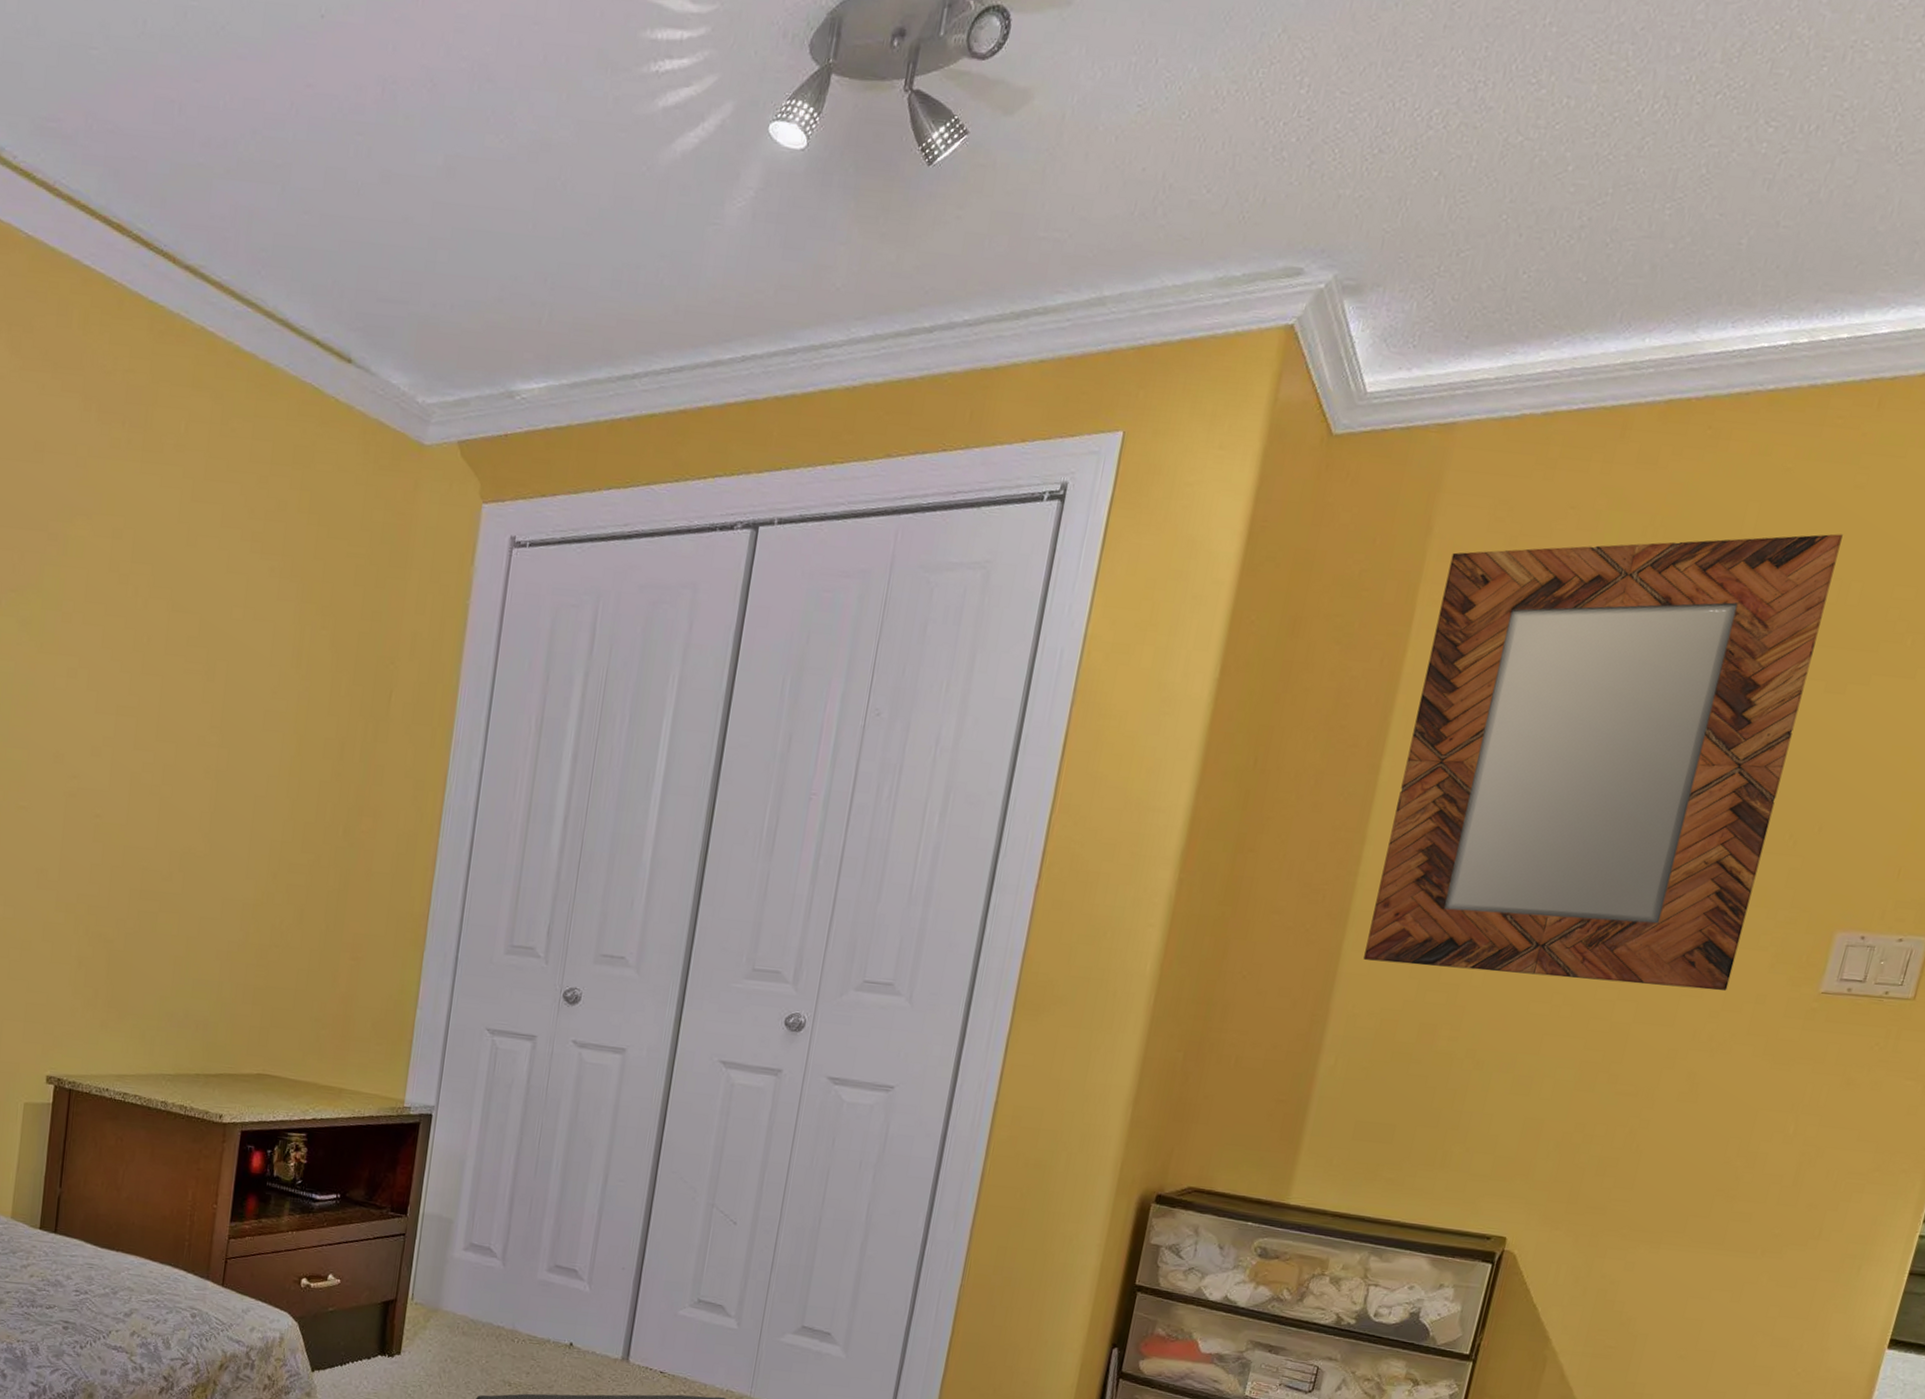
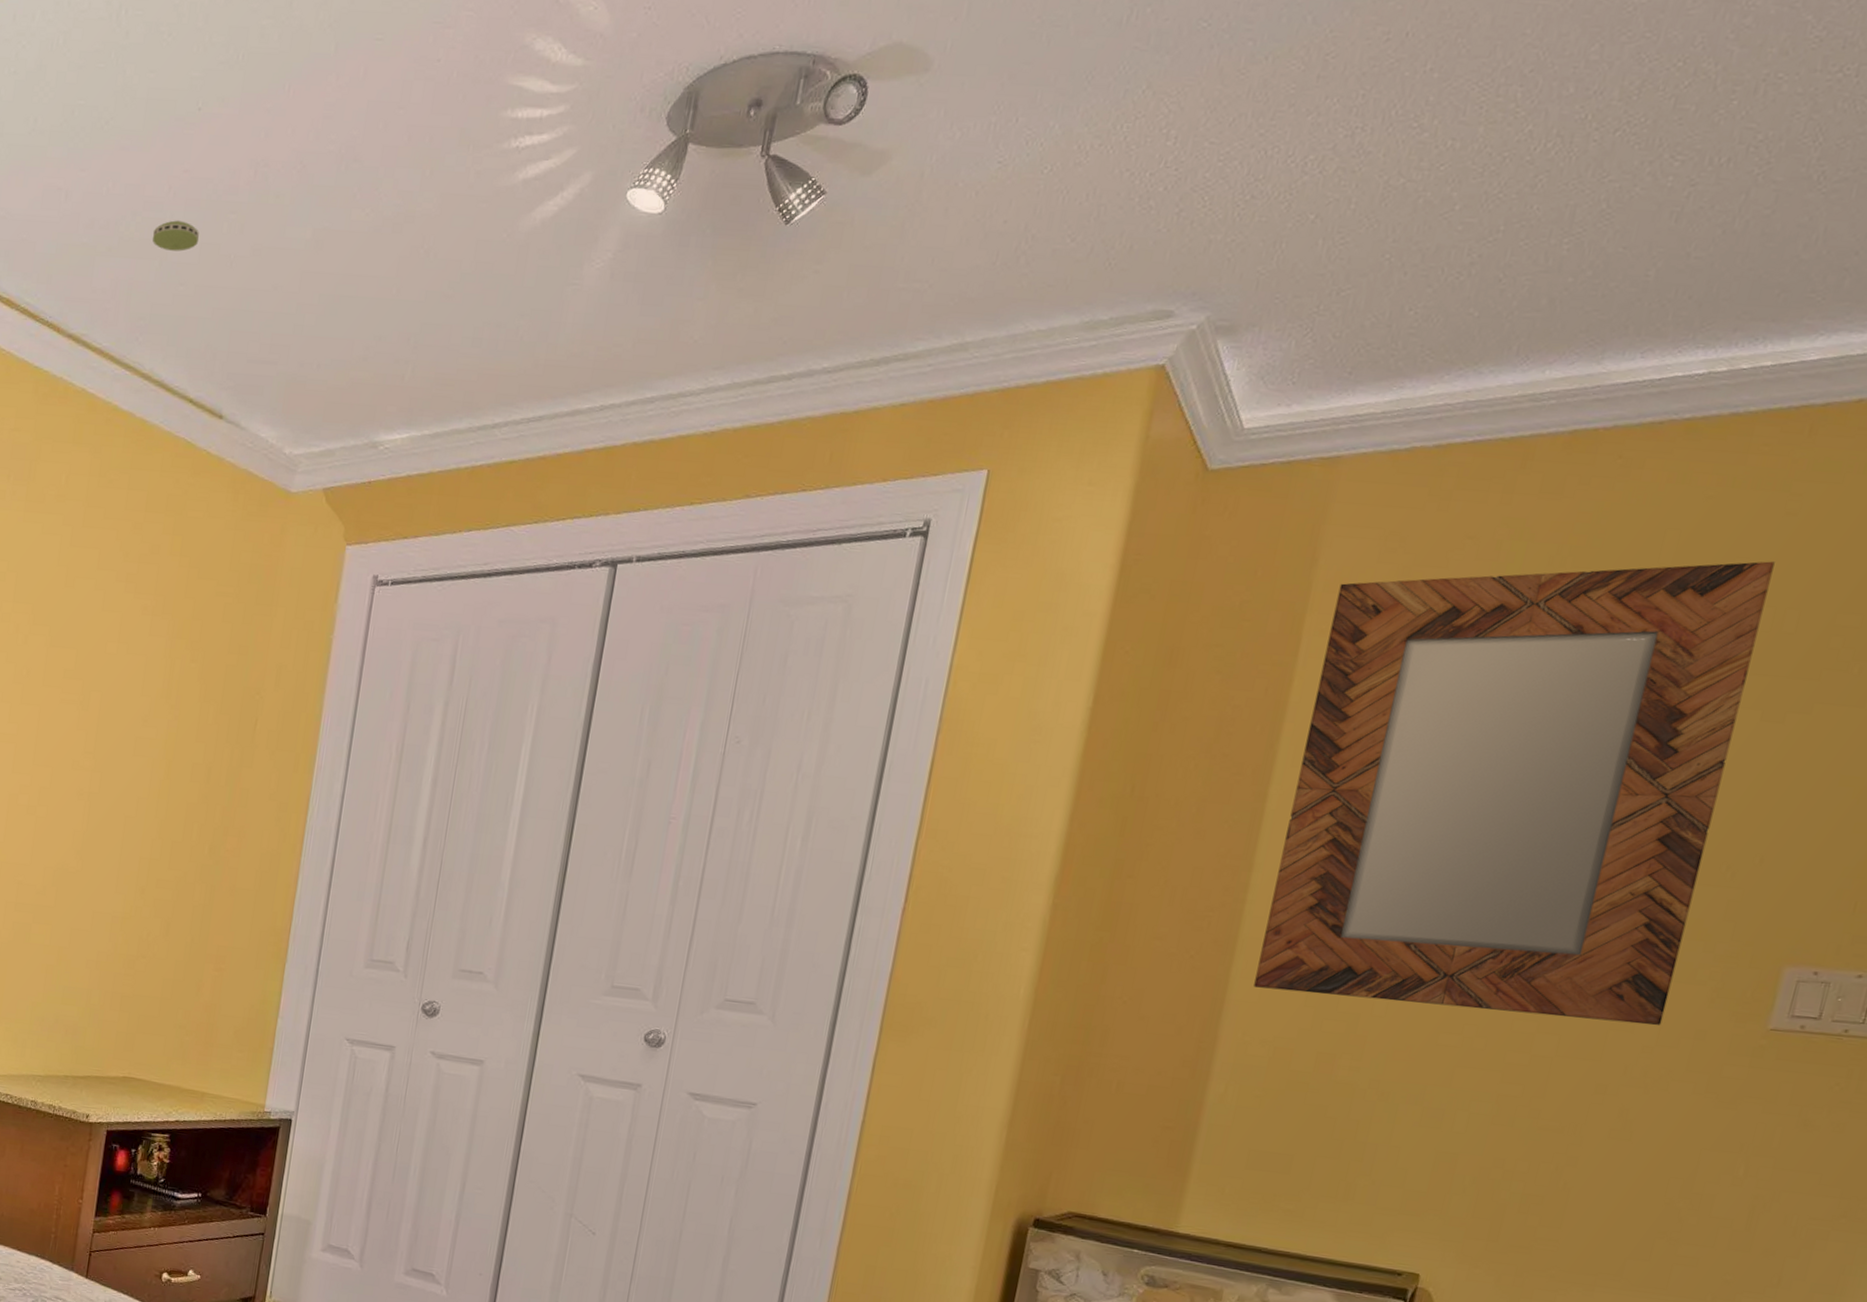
smoke detector: none [273,140,324,176] -> present [152,220,199,252]

